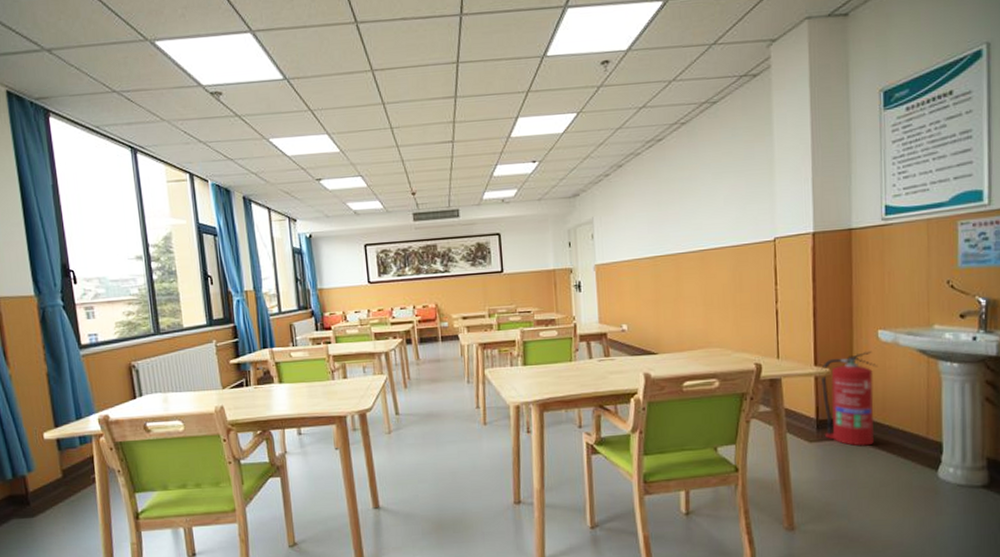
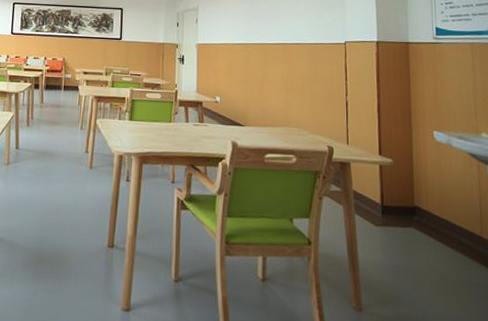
fire extinguisher: present [821,350,878,447] -> none [385,148,435,237]

